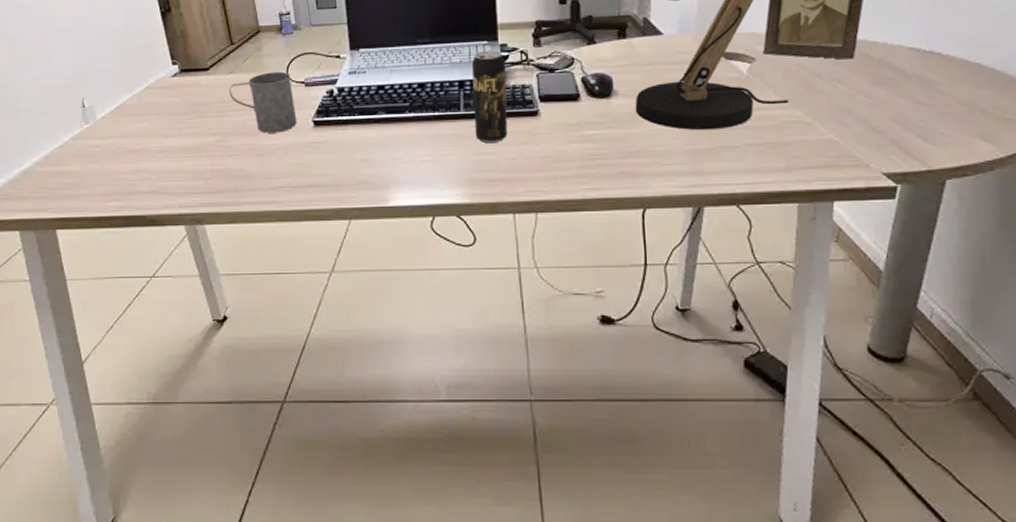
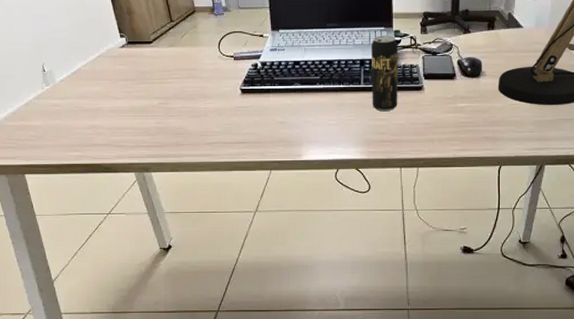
mug: present [229,71,297,133] -> none [170,46,227,98]

